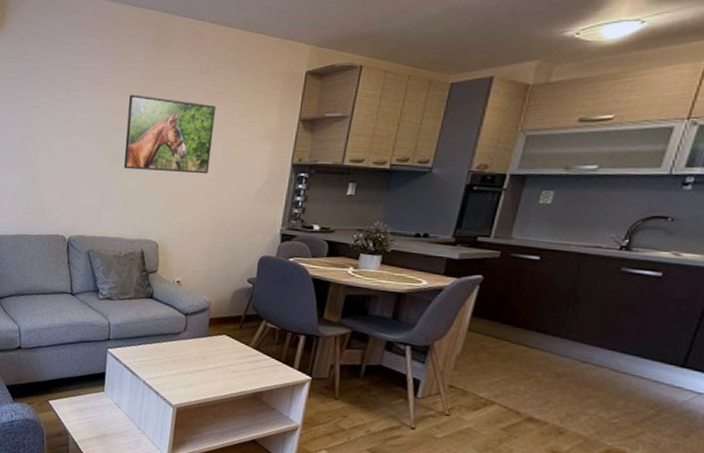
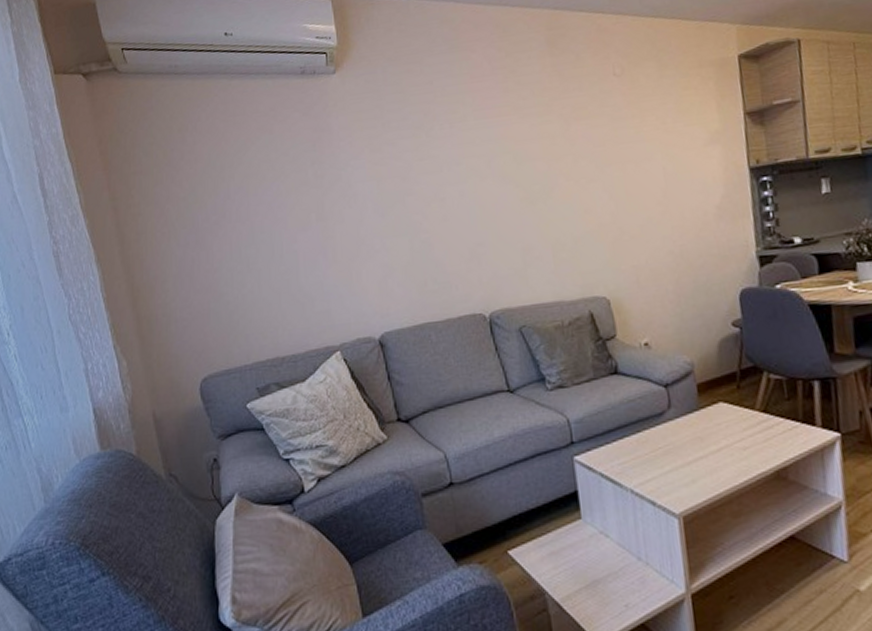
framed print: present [124,94,216,174] -> none [532,112,651,210]

